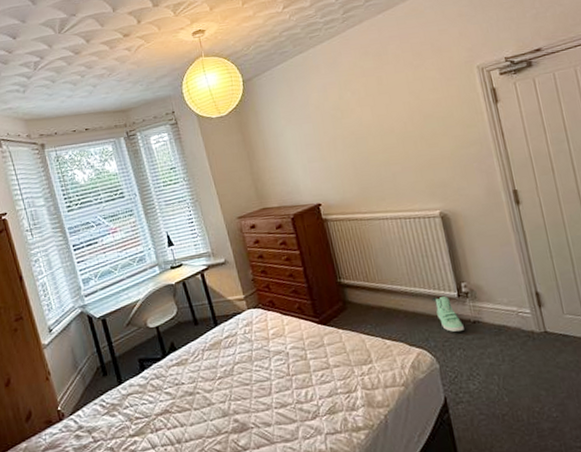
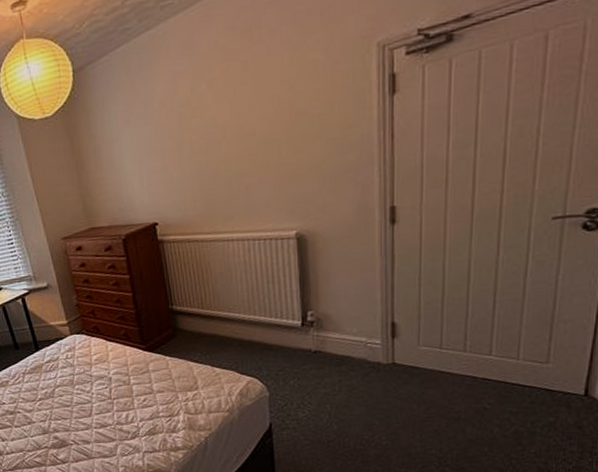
sneaker: present [432,295,464,332] -> none [271,324,303,361]

